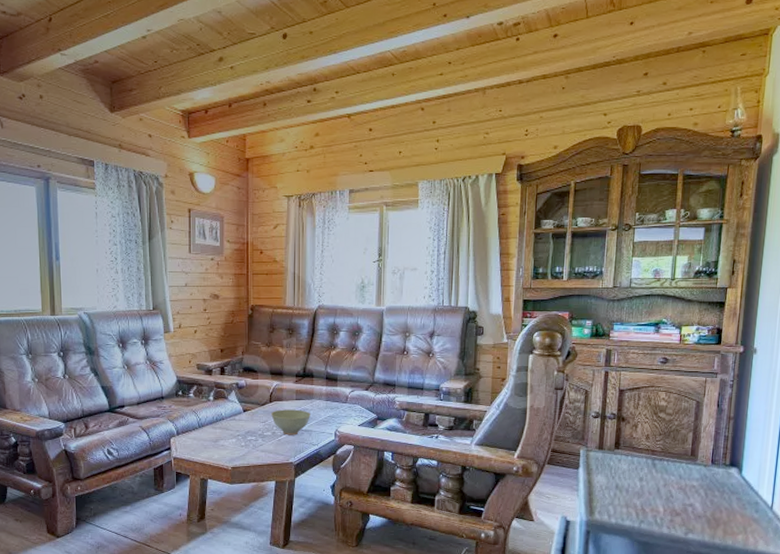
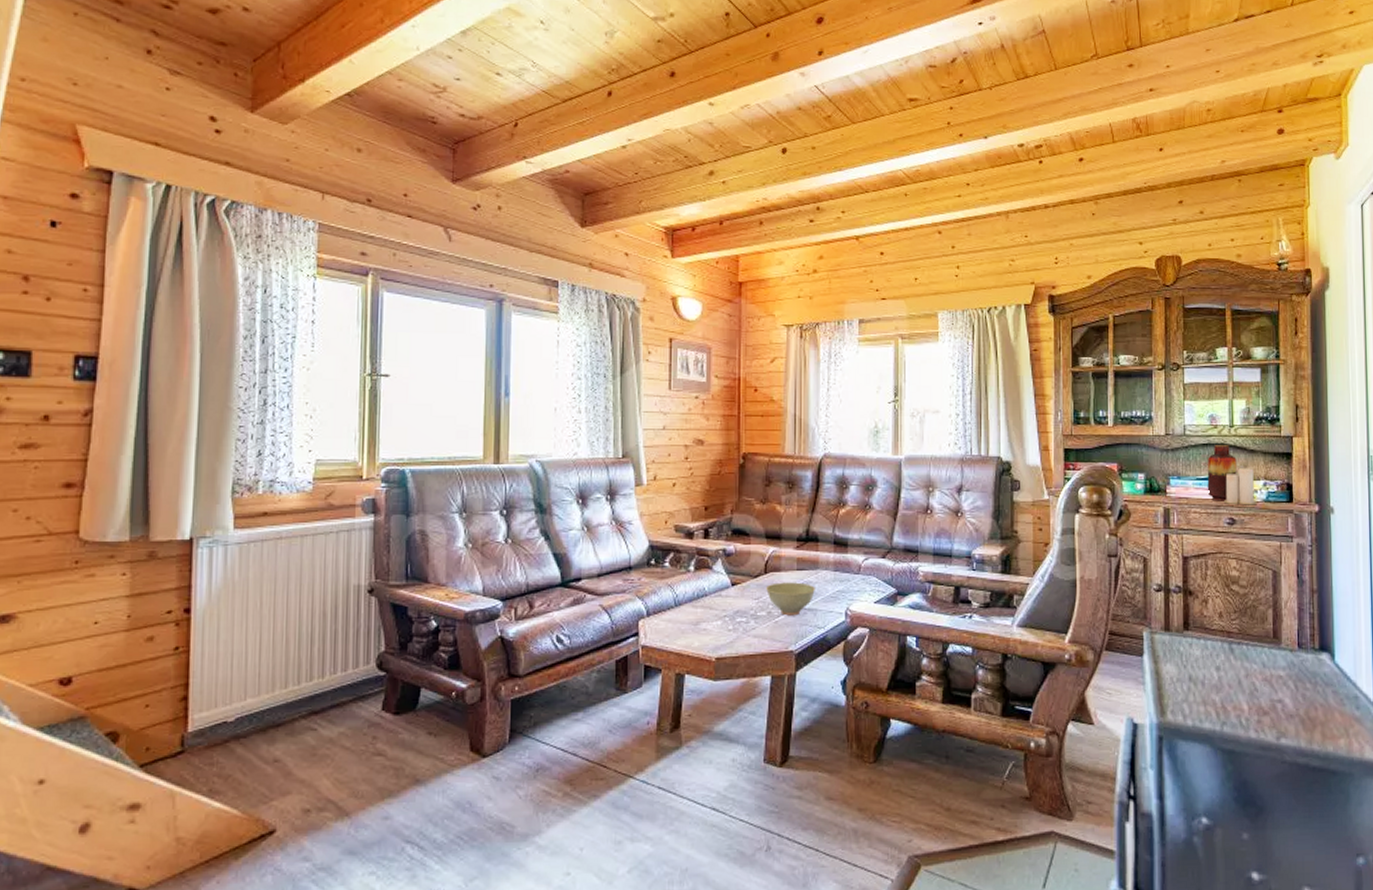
vase: none [647,296,675,345] -> present [1208,445,1237,503]
candle: none [659,313,689,347] -> present [1223,466,1257,505]

